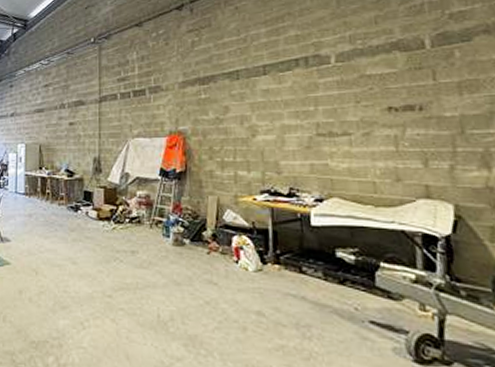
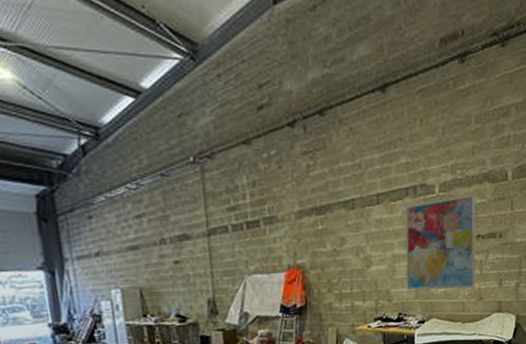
wall art: none [295,63,391,167] -> present [405,193,476,291]

